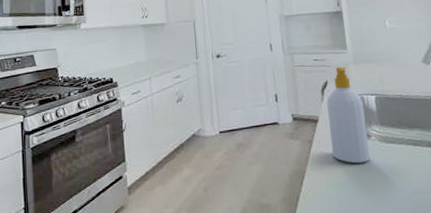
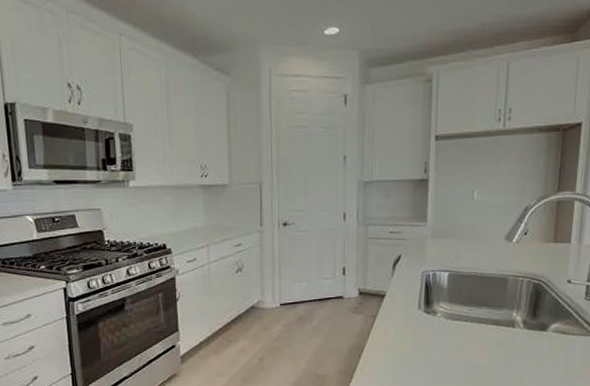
soap bottle: present [327,66,371,164] -> none [394,240,435,339]

